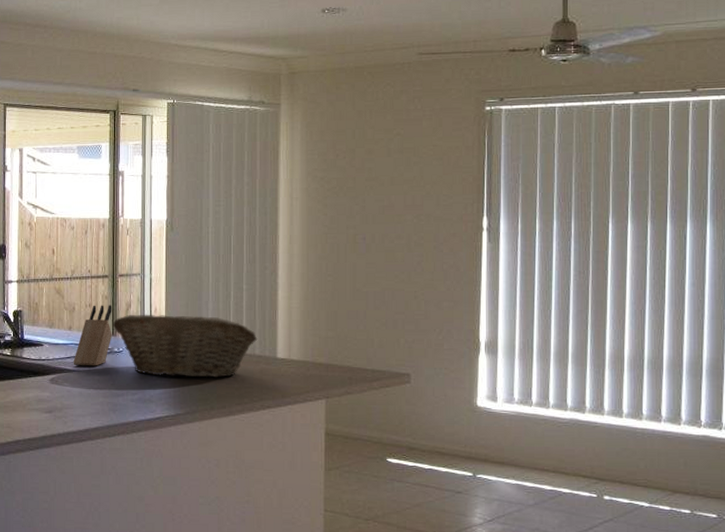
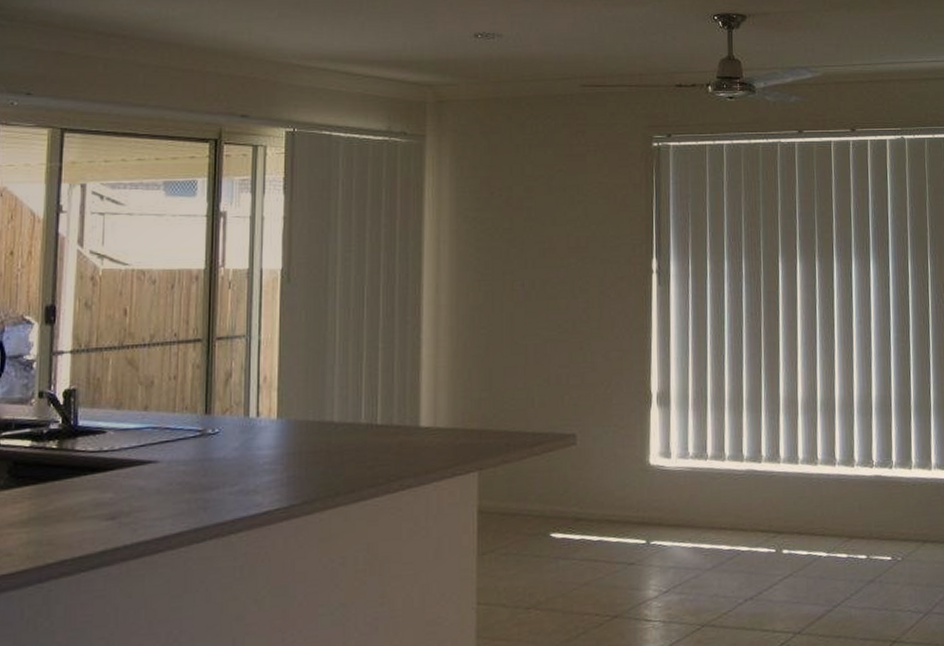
knife block: present [73,305,112,366] -> none [148,375,206,455]
fruit basket: present [113,314,258,378] -> none [207,383,396,460]

